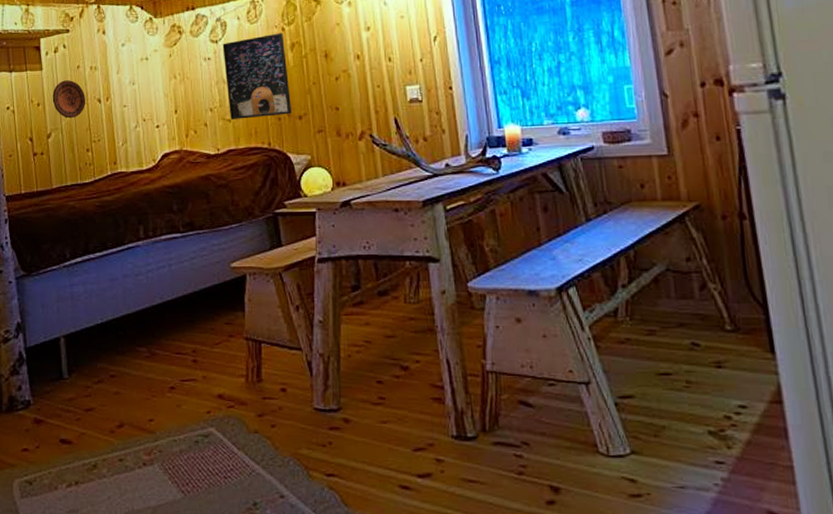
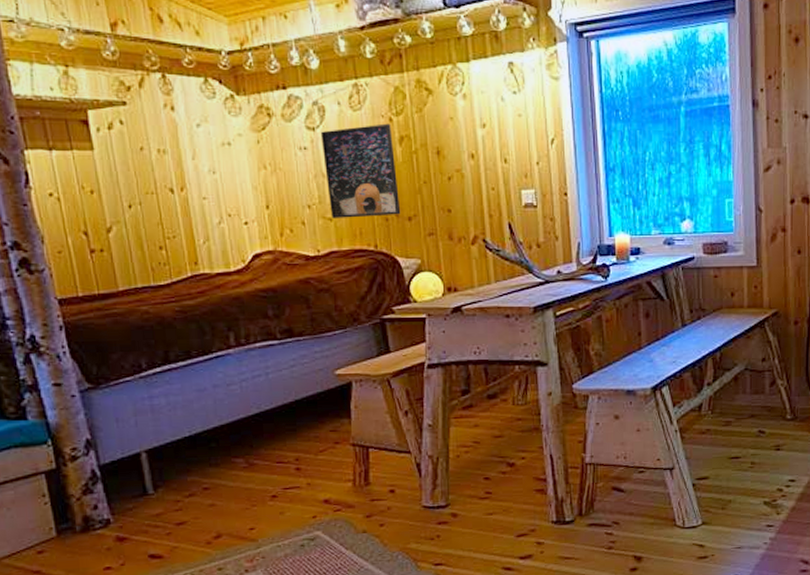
decorative plate: present [52,80,85,119] -> none [109,164,154,210]

